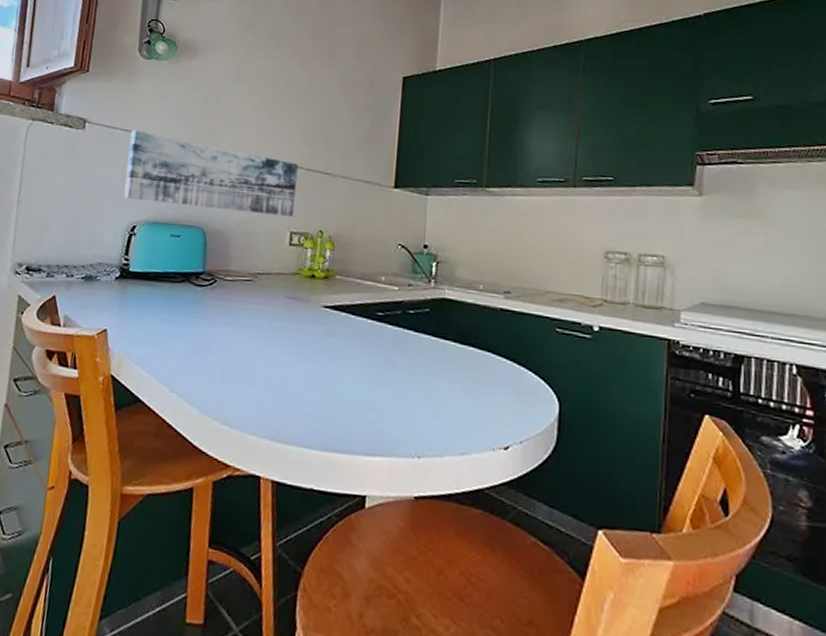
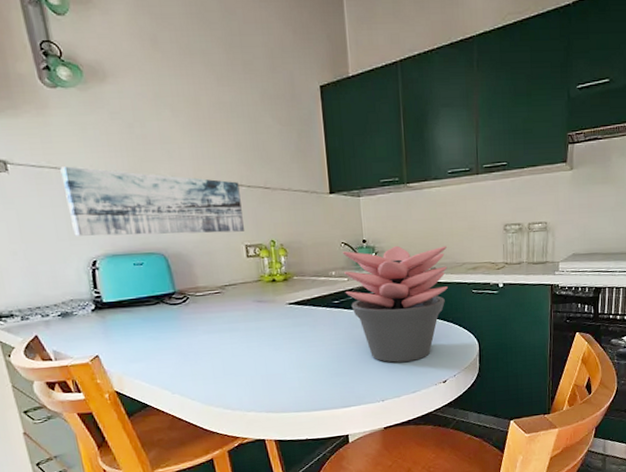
succulent plant: none [393,255,527,410] -> present [342,245,448,363]

